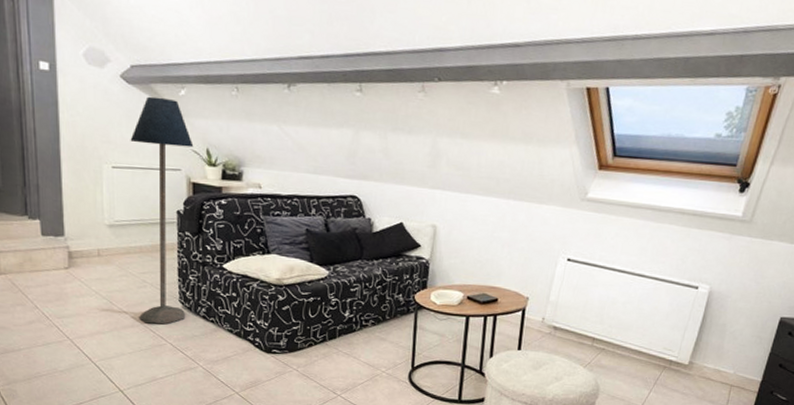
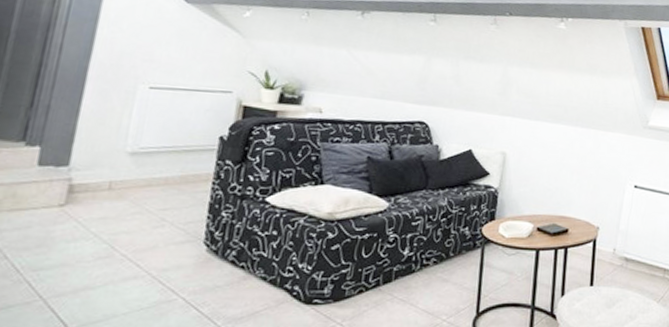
floor lamp: present [130,96,194,325] -> none [145,16,252,274]

